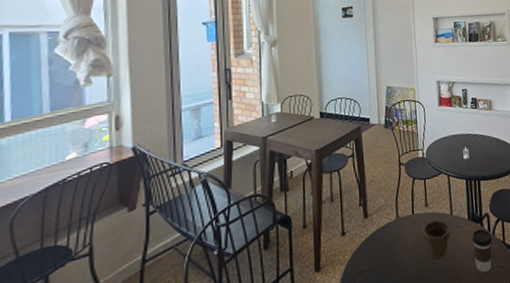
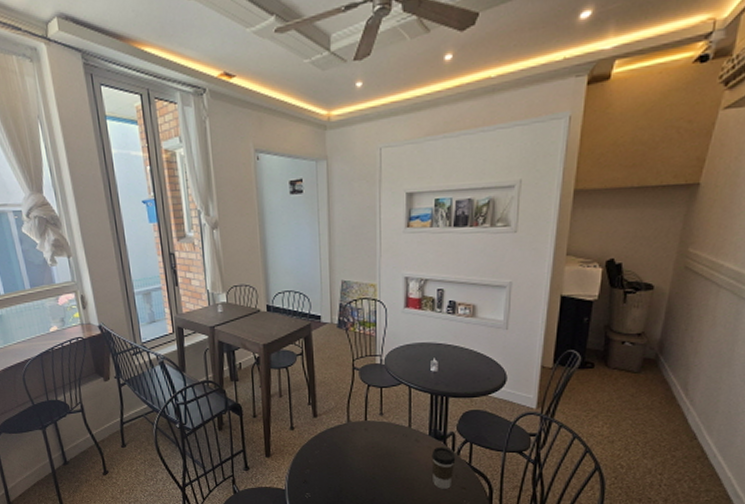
flower pot: present [423,220,451,259] -> none [376,431,407,467]

